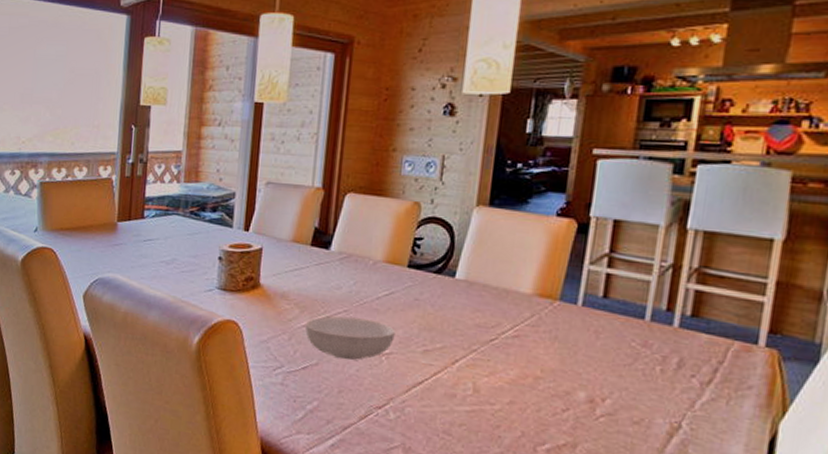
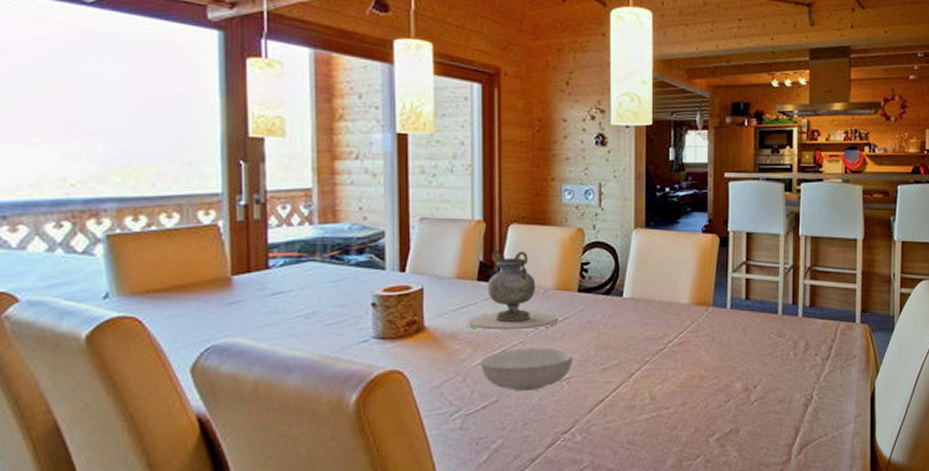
decorative vase: none [298,217,384,300] -> present [468,250,558,331]

